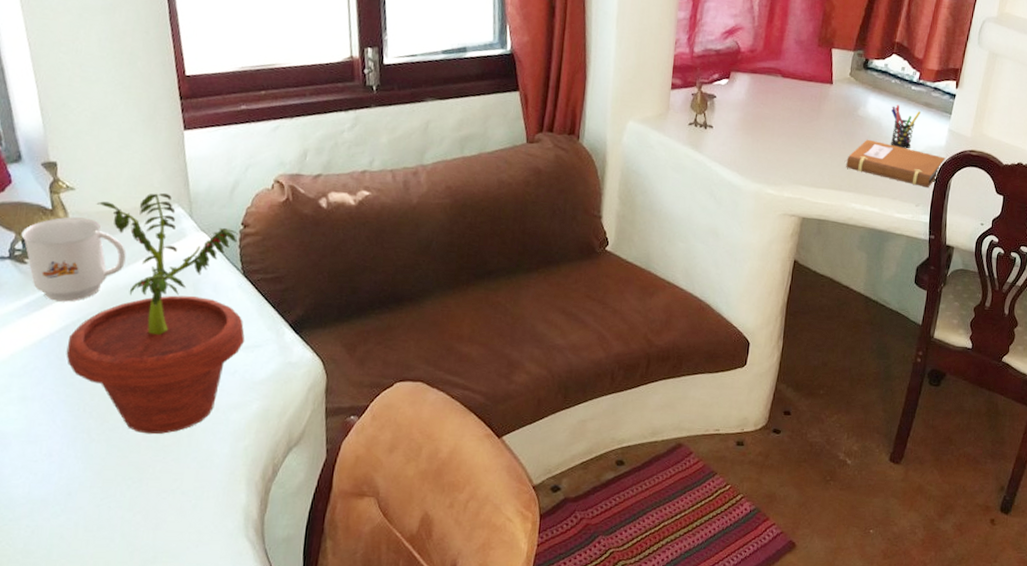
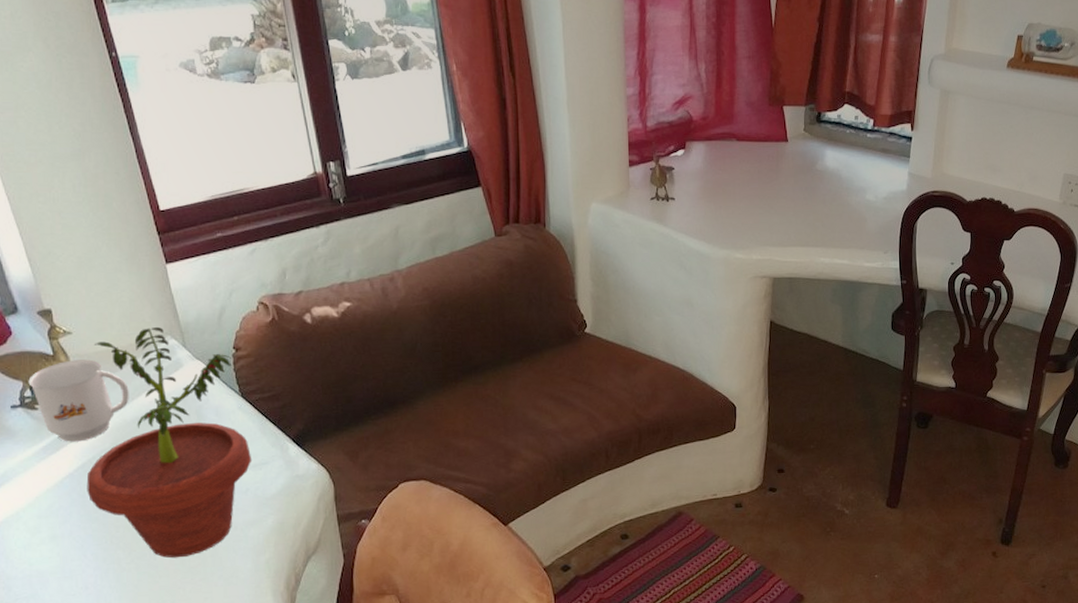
notebook: present [844,139,945,188] -> none [808,192,908,234]
pen holder: present [890,104,921,149] -> none [848,154,879,198]

